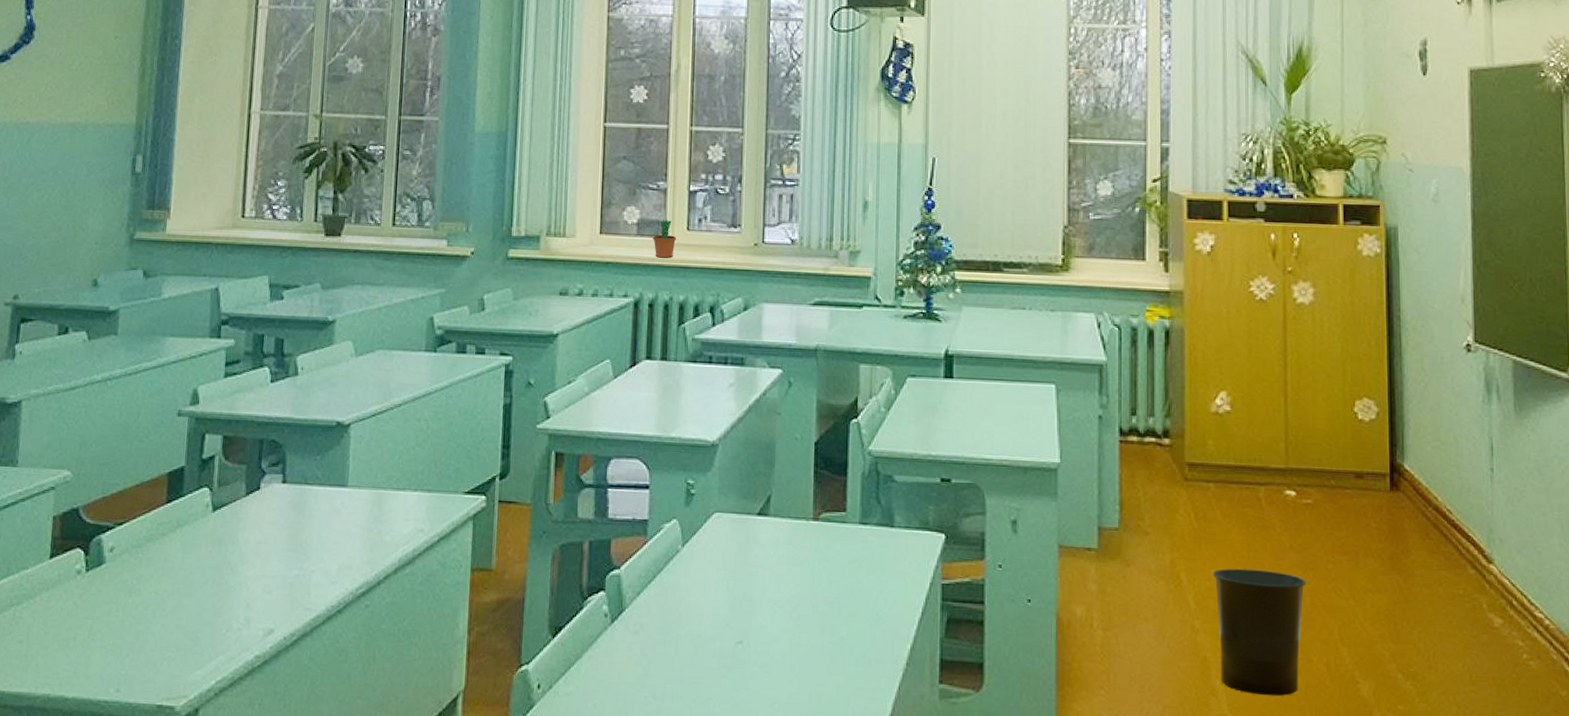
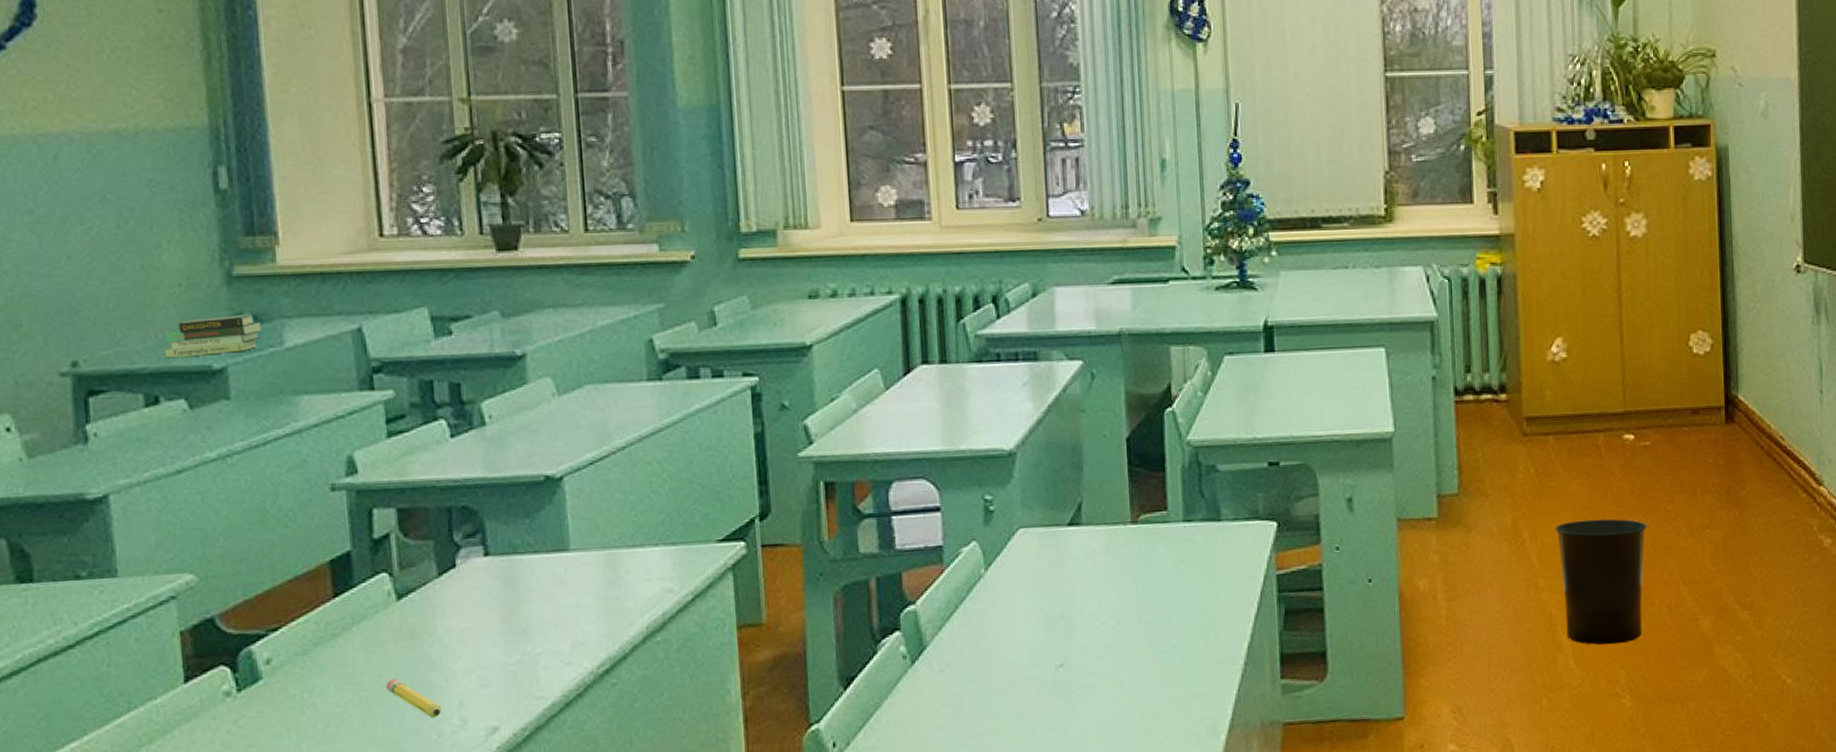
books: none [78,270,148,300] -> present [164,315,262,359]
pencil: none [193,576,232,615] -> present [385,678,441,718]
flower pot: present [652,219,677,259] -> none [915,198,945,246]

